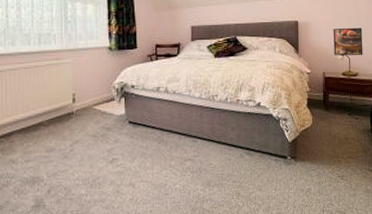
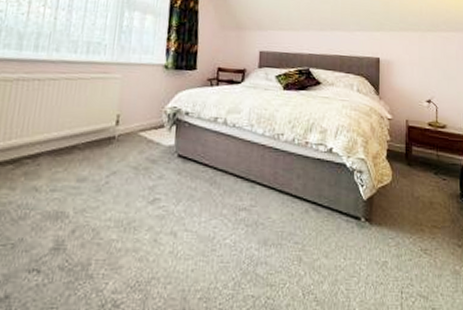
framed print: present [333,27,363,56] -> none [419,71,453,106]

